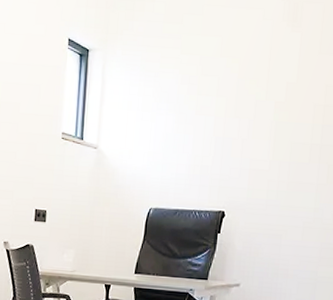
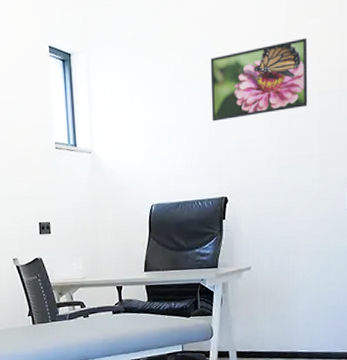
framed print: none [218,71,317,137] -> present [210,37,308,122]

